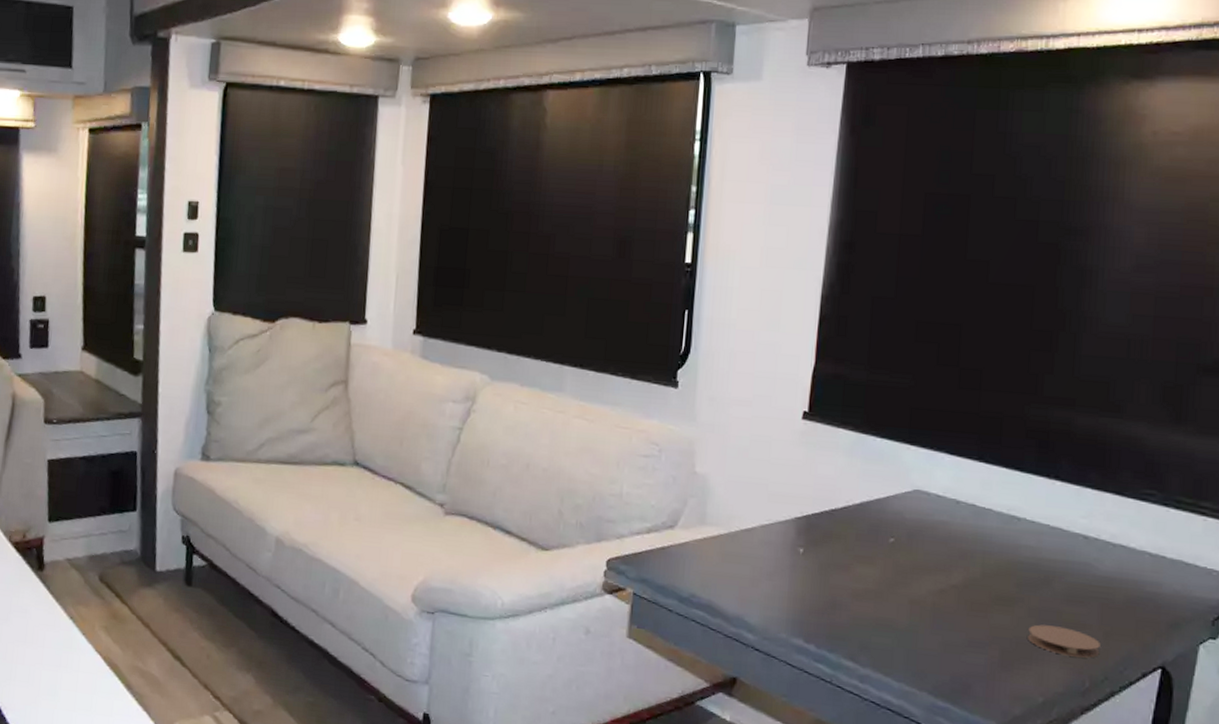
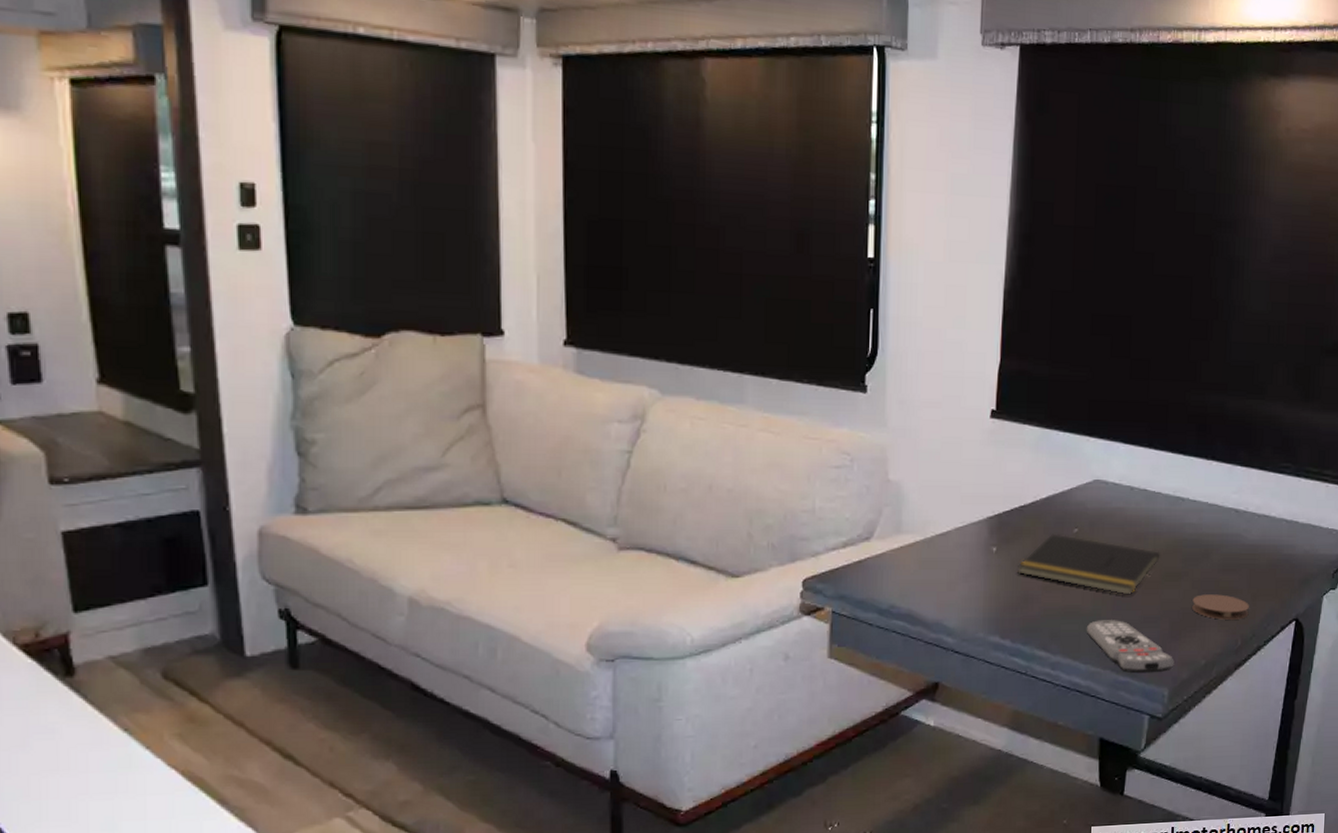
notepad: none [825,540,990,615] -> present [1018,534,1160,595]
remote control: none [901,637,1005,703] -> present [1087,620,1174,674]

